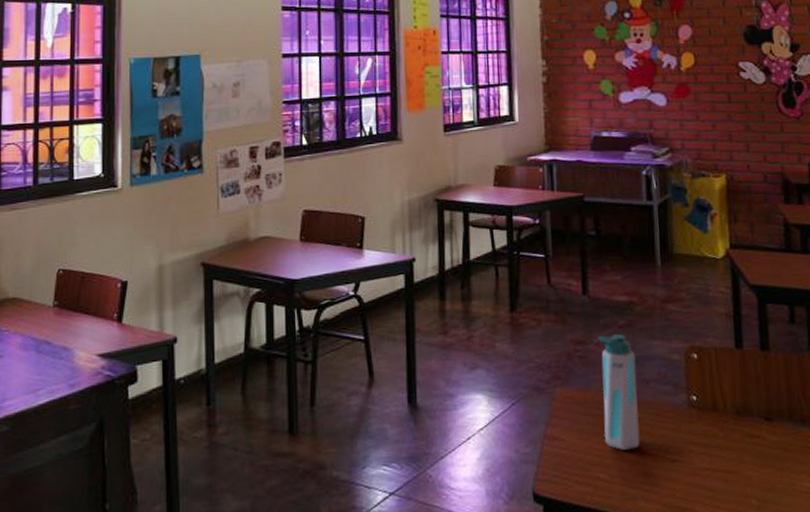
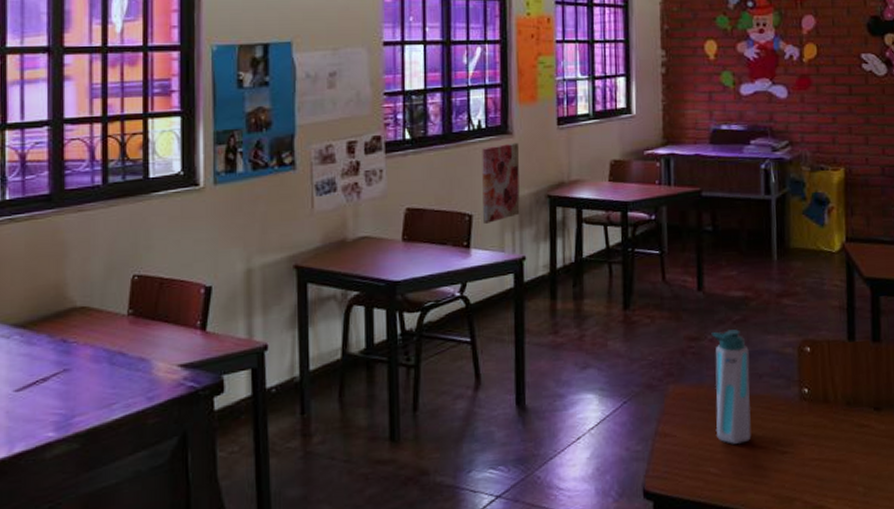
wall art: none [373,148,410,226] -> present [482,142,520,224]

